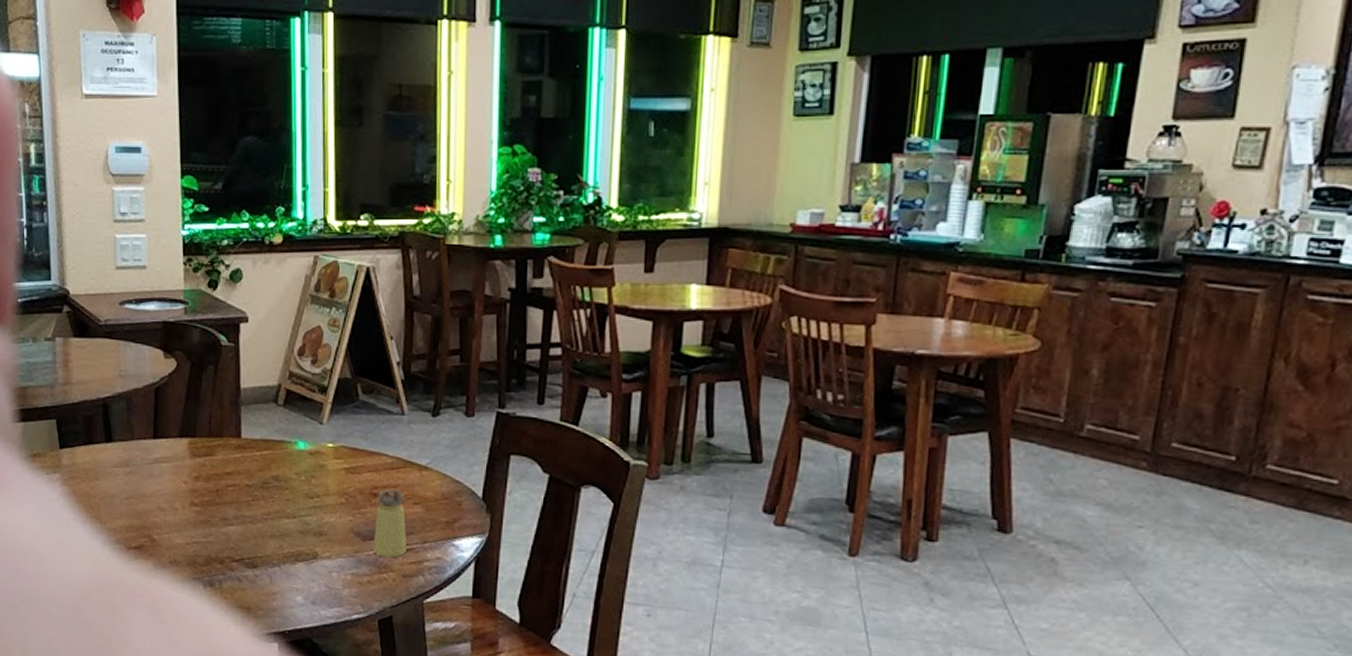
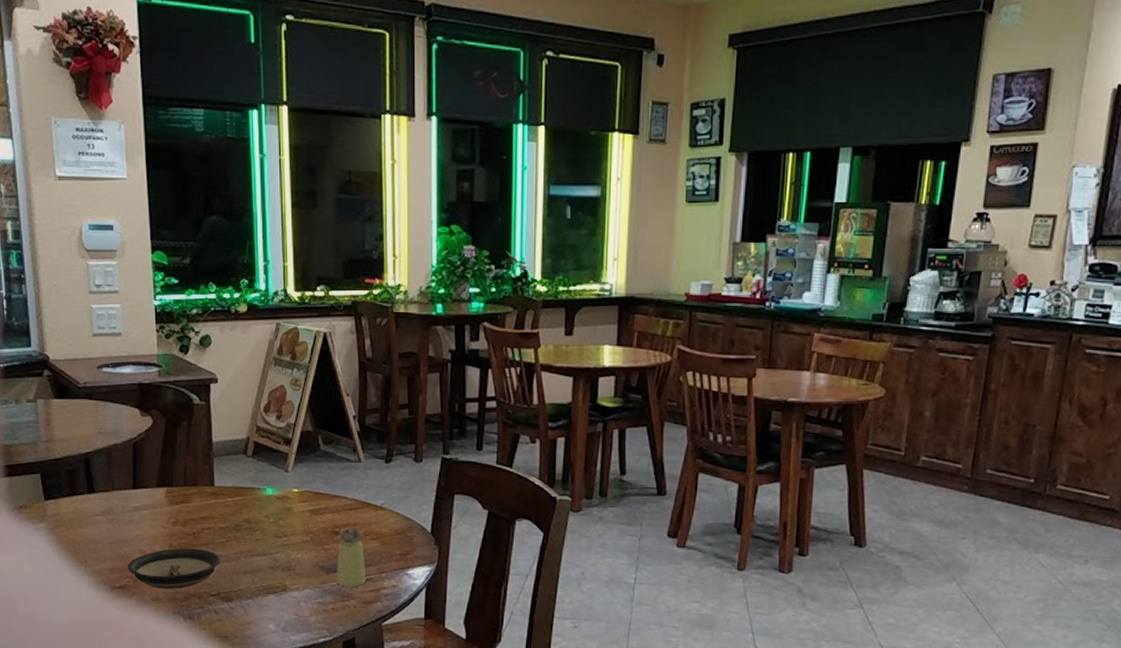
saucer: none [145,506,245,552] -> present [127,548,220,589]

